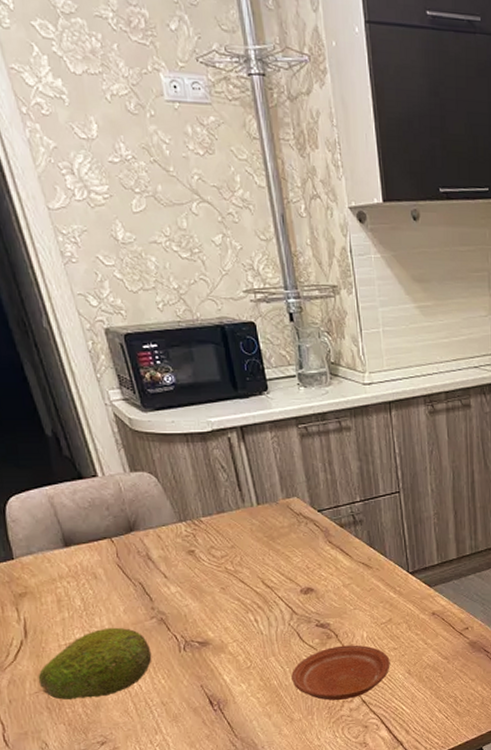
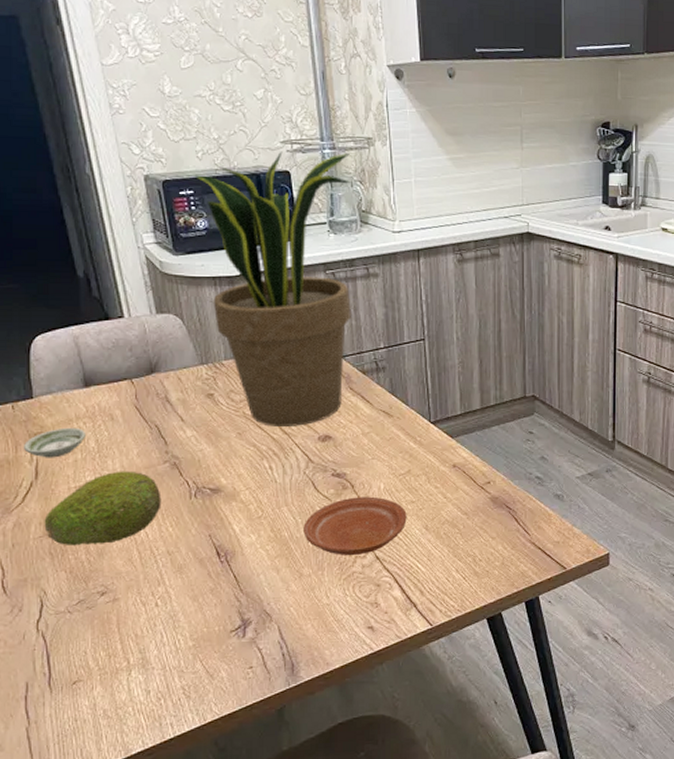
saucer: none [10,587,71,617] -> present [24,427,85,458]
potted plant: none [156,301,326,581] -> present [194,151,351,427]

